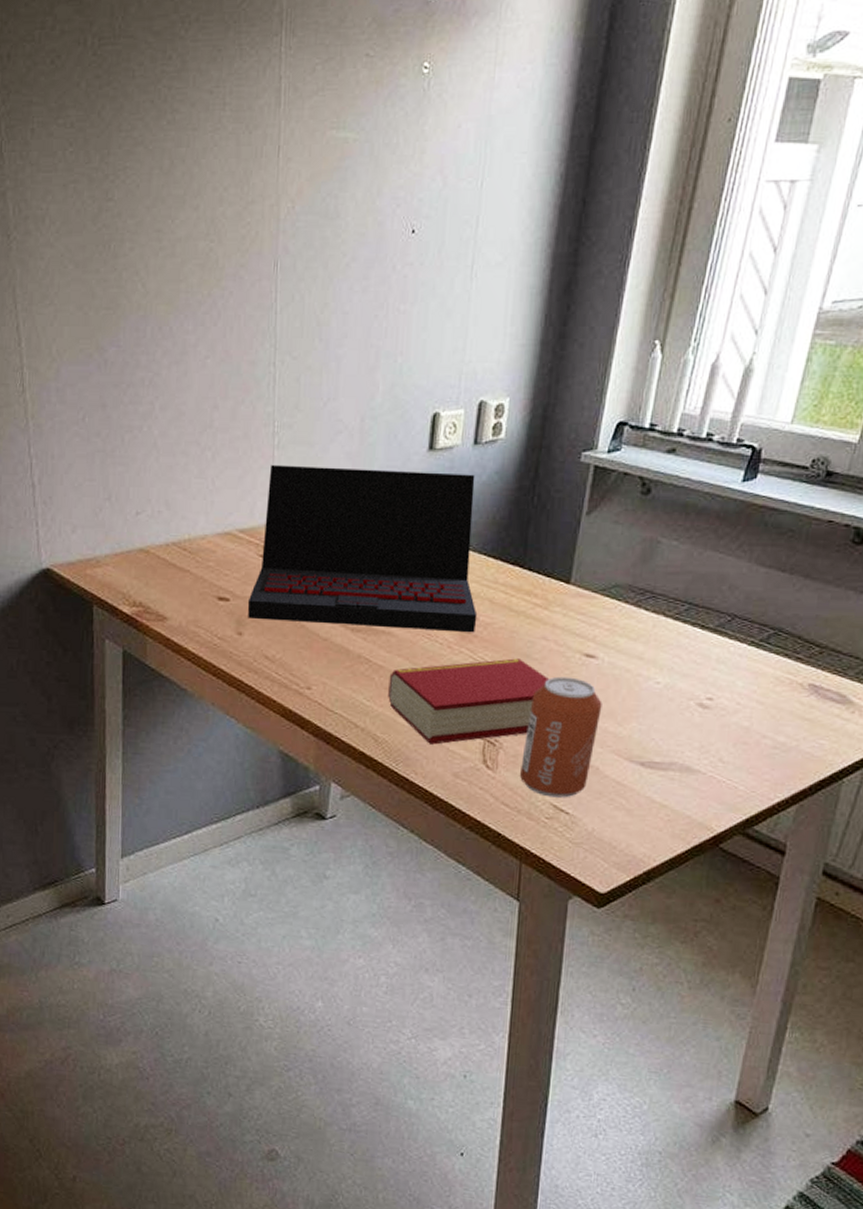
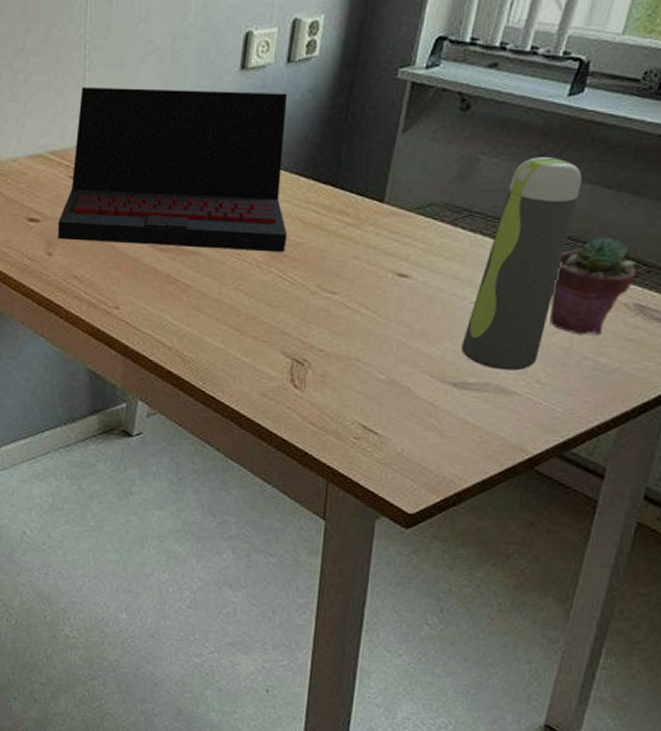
book: present [388,658,550,745] -> none [196,278,361,364]
can: present [519,676,602,798] -> none [327,296,415,418]
water bottle: none [647,541,757,750] -> present [461,157,582,371]
potted succulent: none [729,619,810,715] -> present [549,237,637,335]

